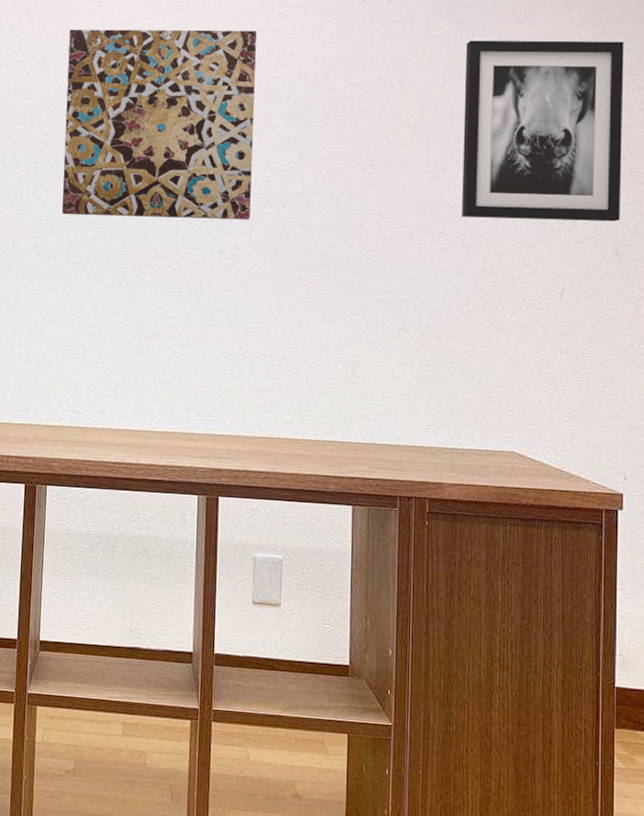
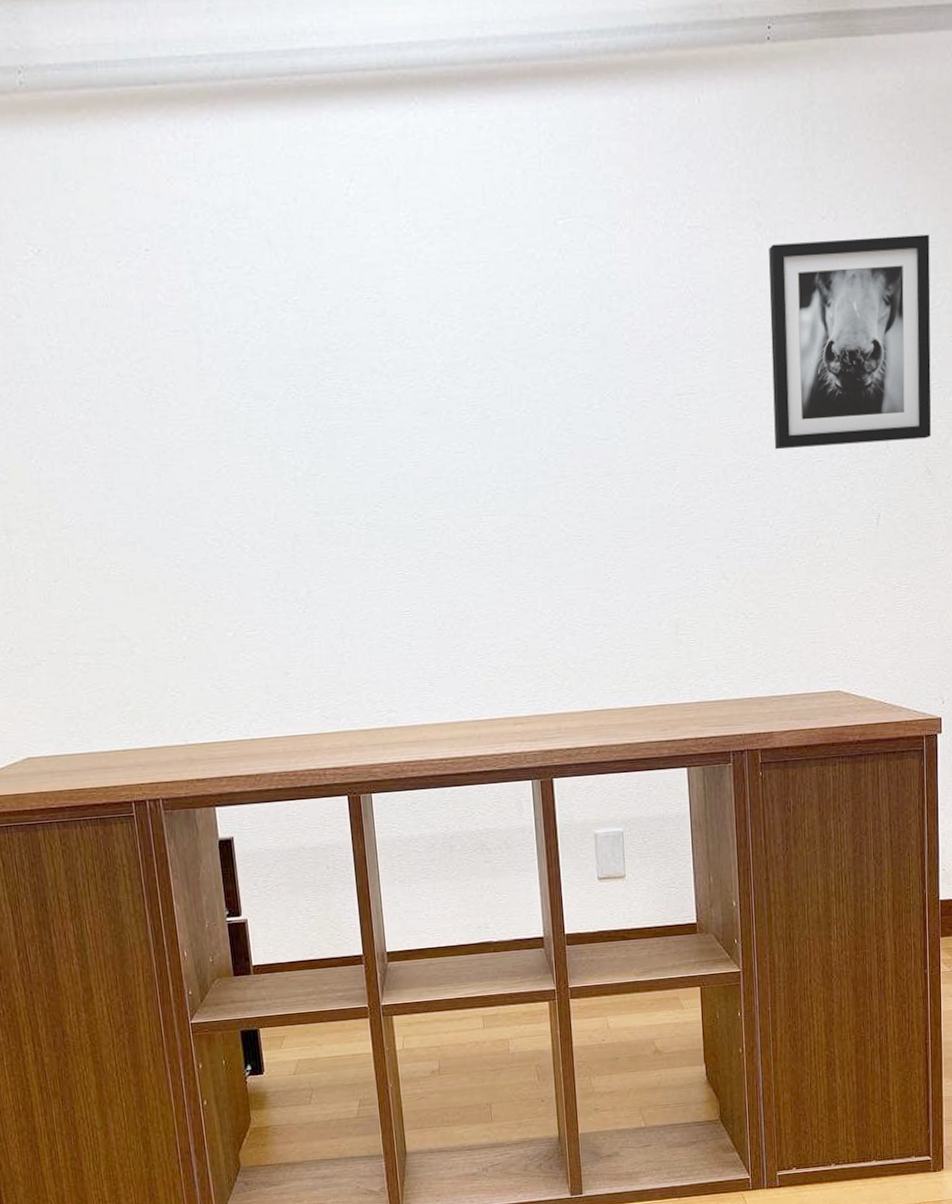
wall art: present [61,29,257,220] -> none [324,249,555,491]

